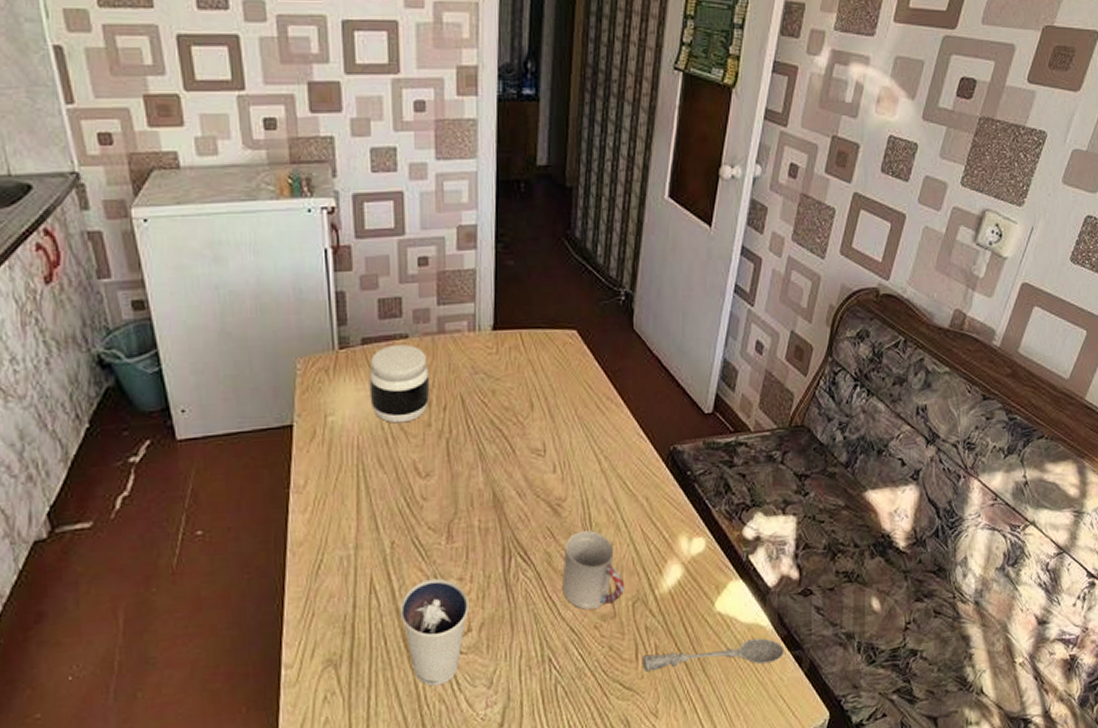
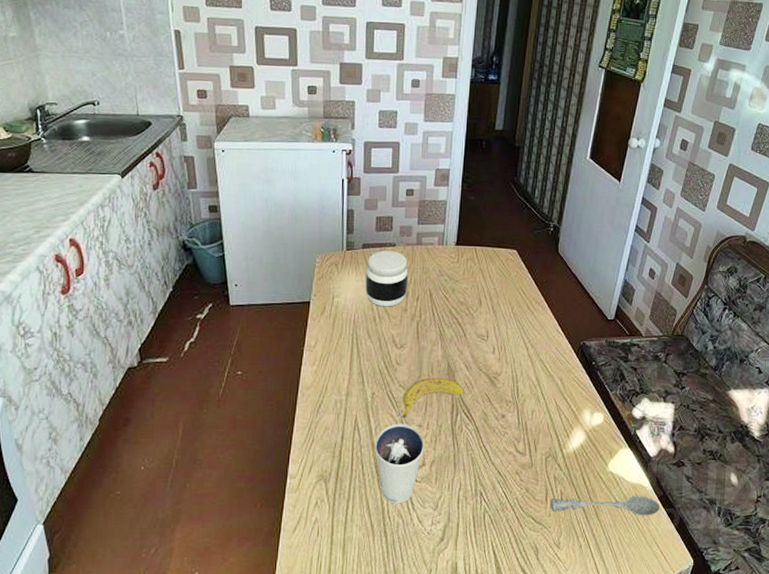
banana: none [429,512,519,572] -> present [398,378,465,419]
cup: present [562,530,625,610] -> none [494,399,541,458]

